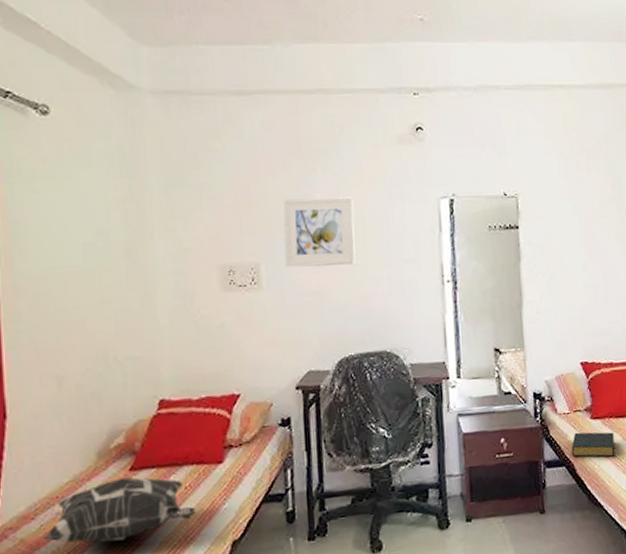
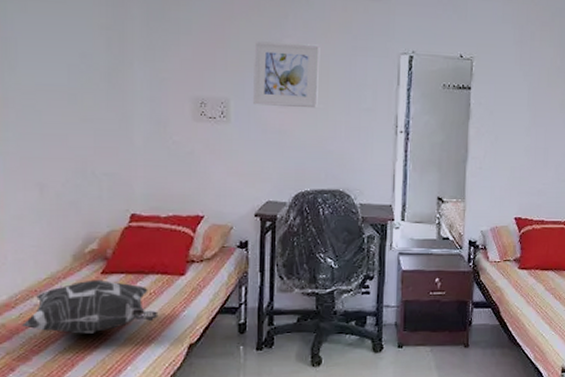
hardback book: present [571,432,615,457] -> none [498,279,538,304]

